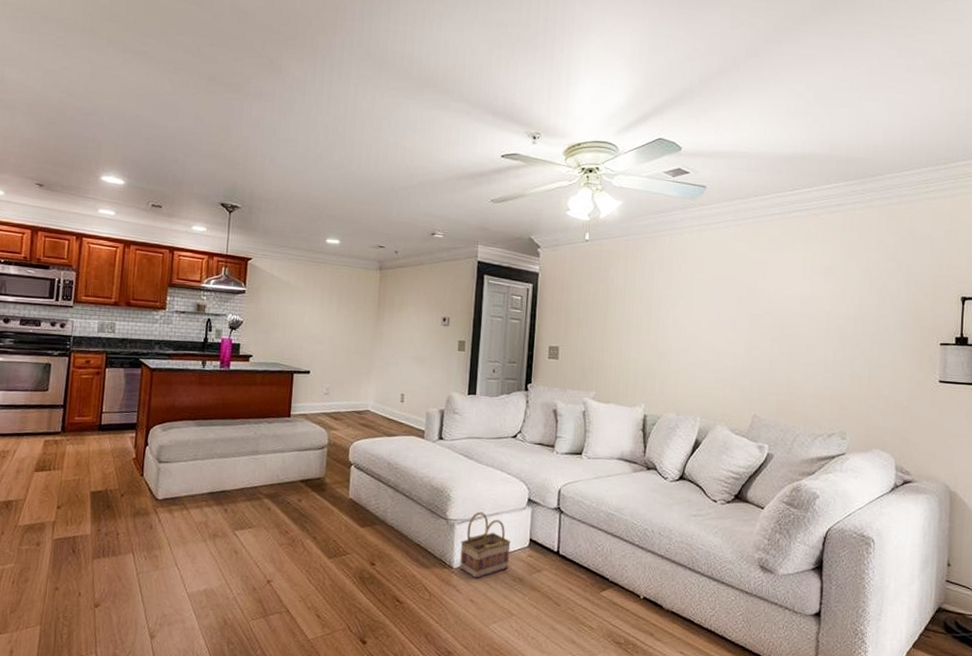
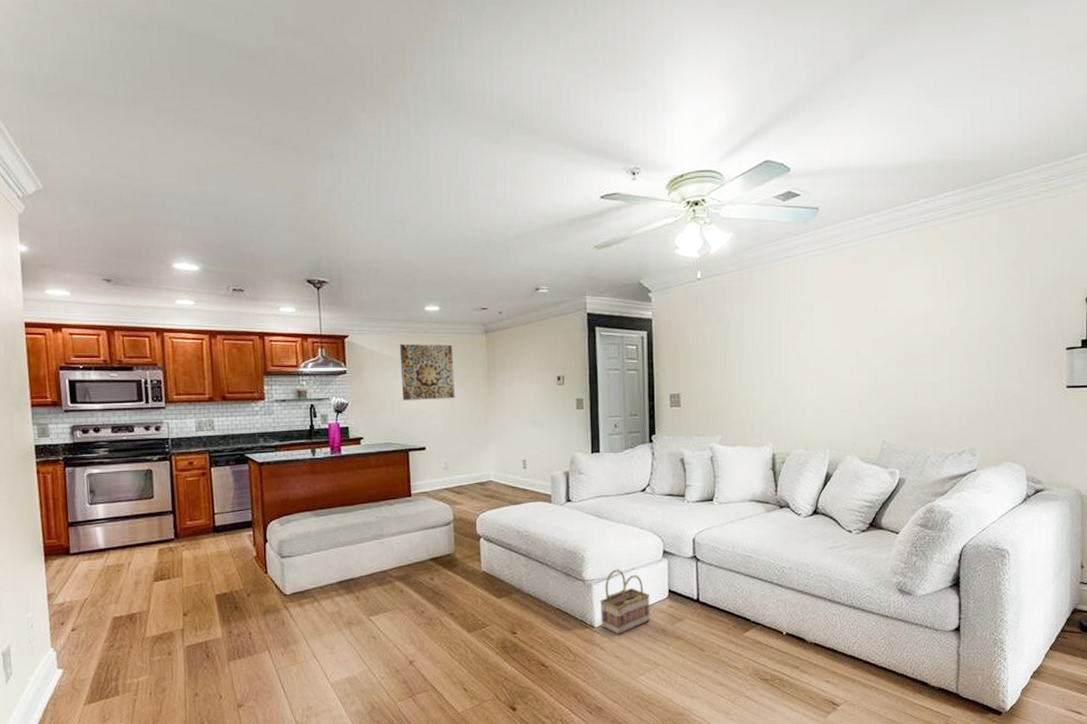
wall art: none [295,271,348,328] -> present [399,343,455,400]

